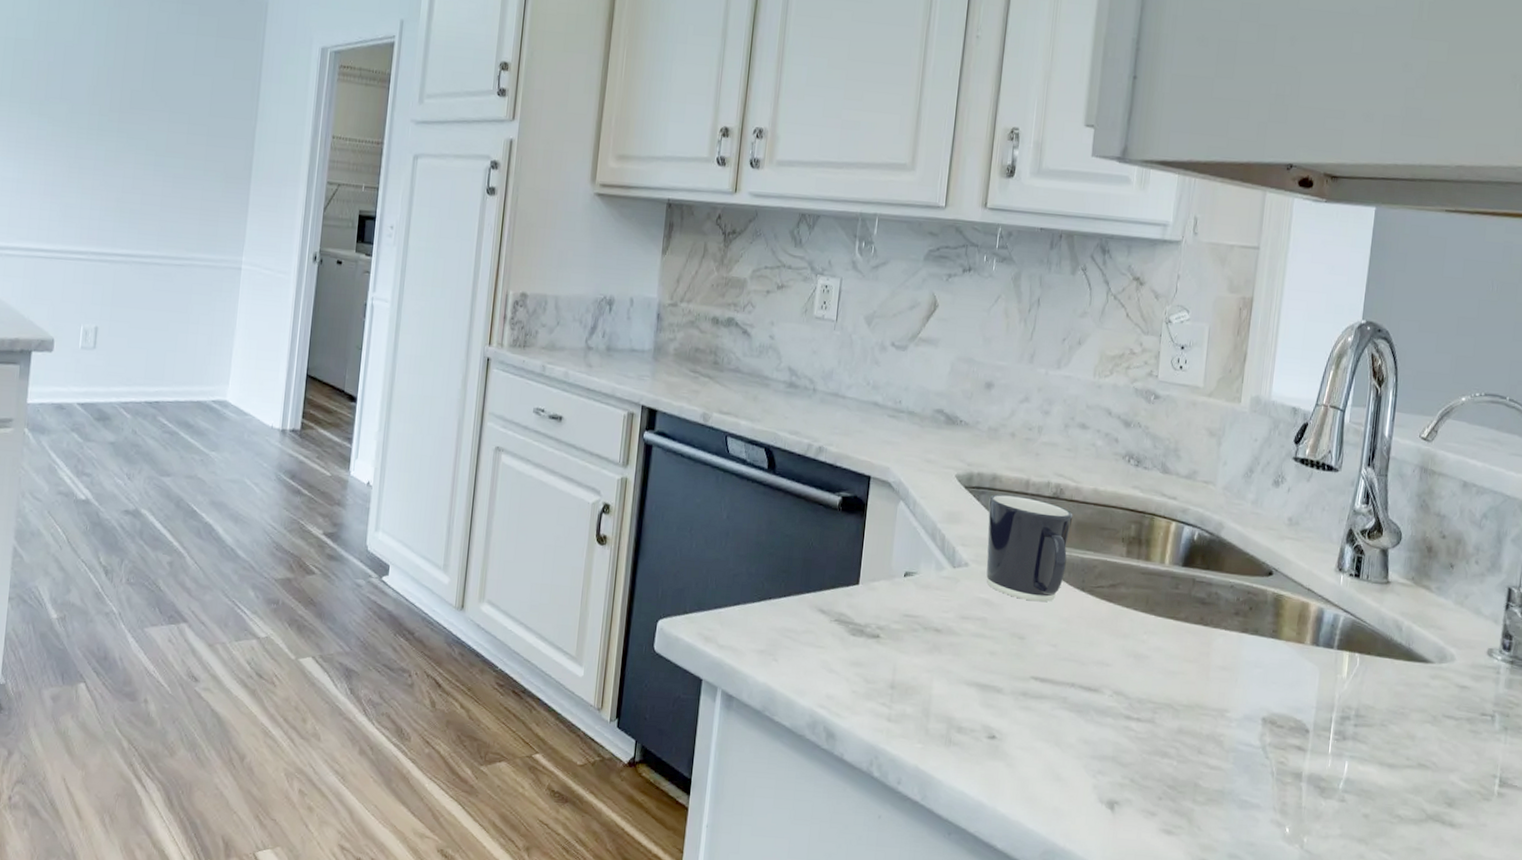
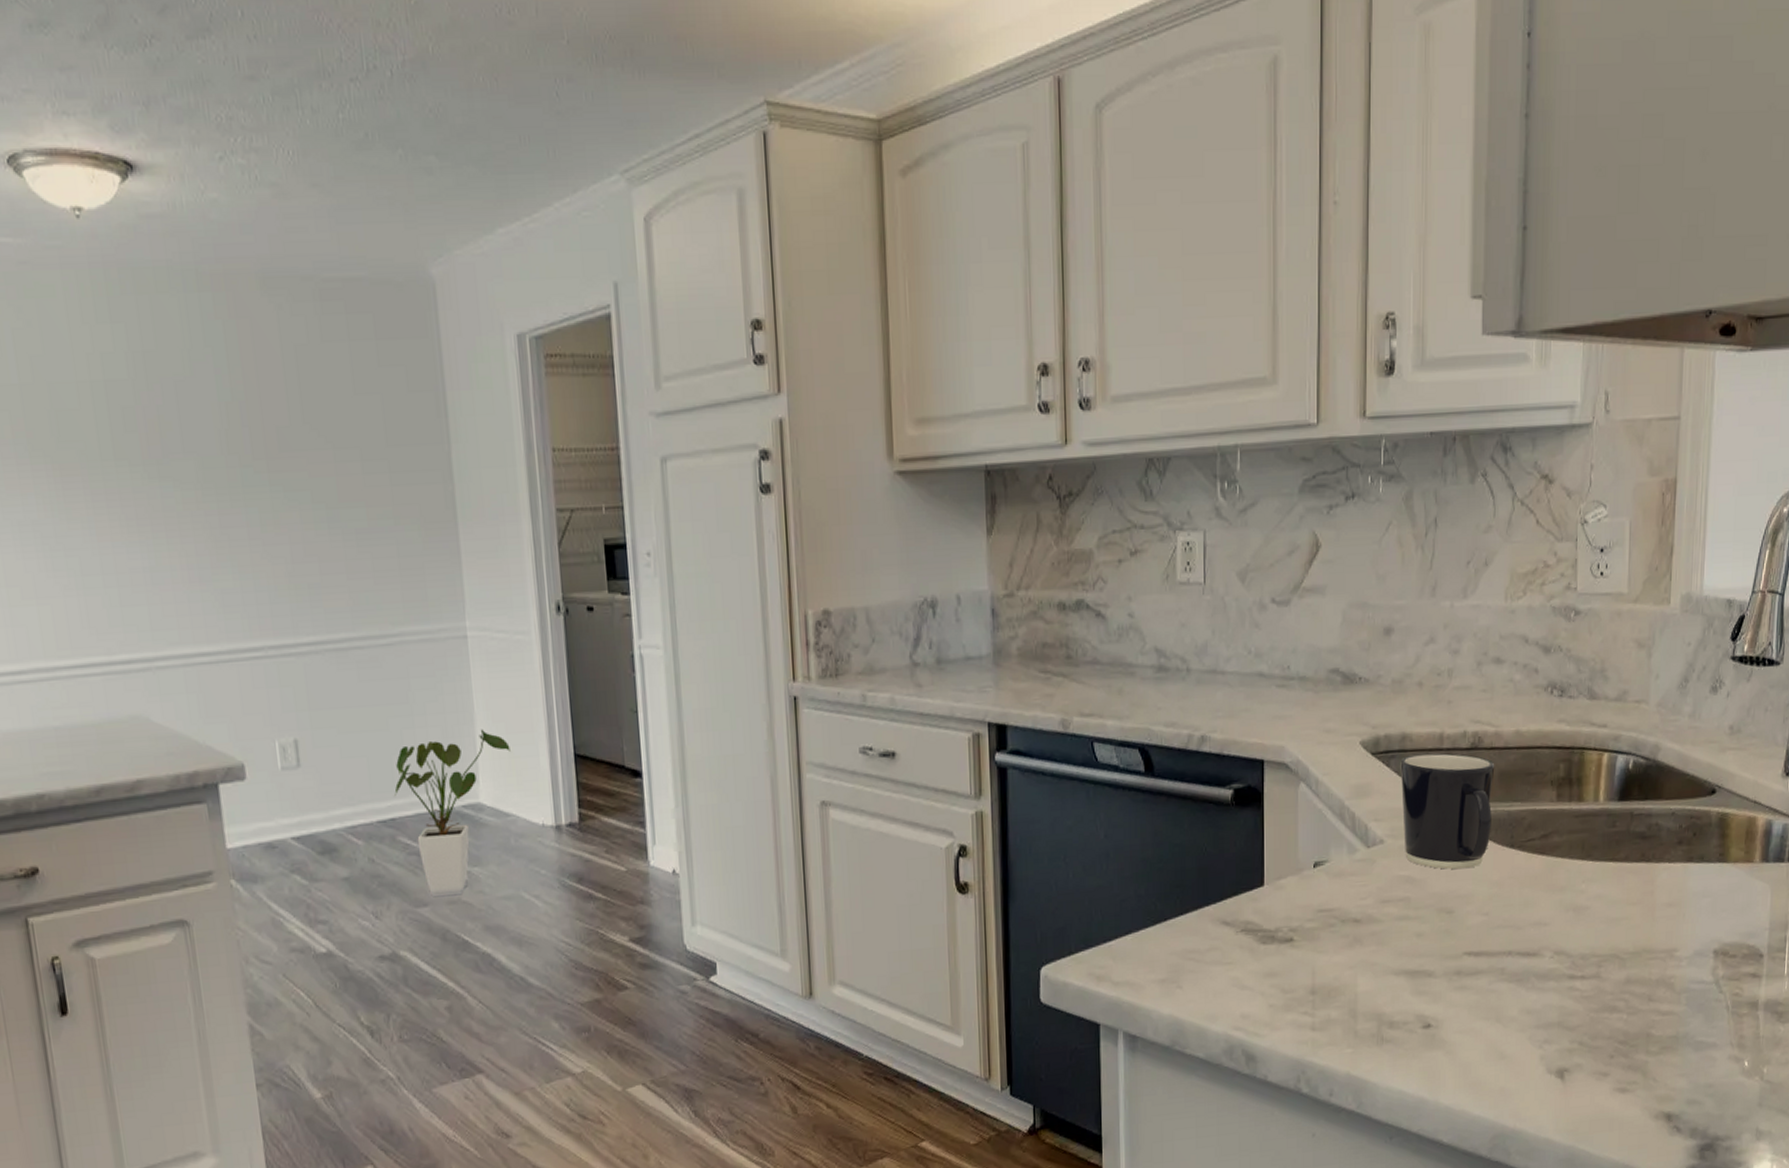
house plant: none [162,342,258,472] -> present [394,729,511,898]

